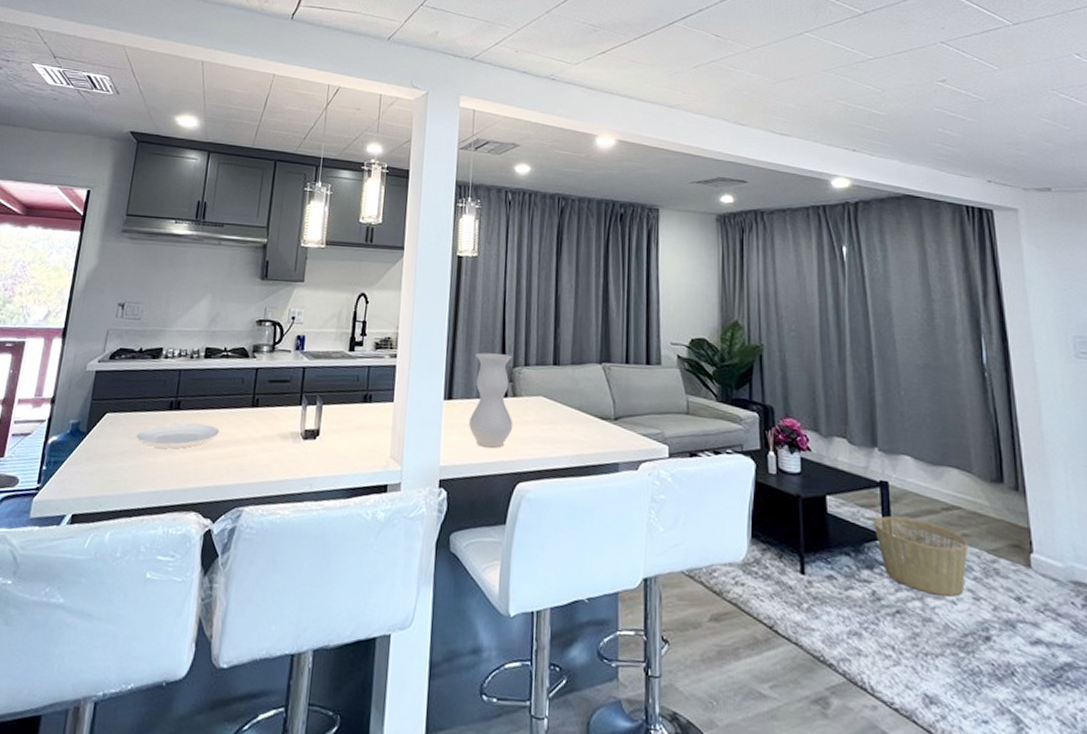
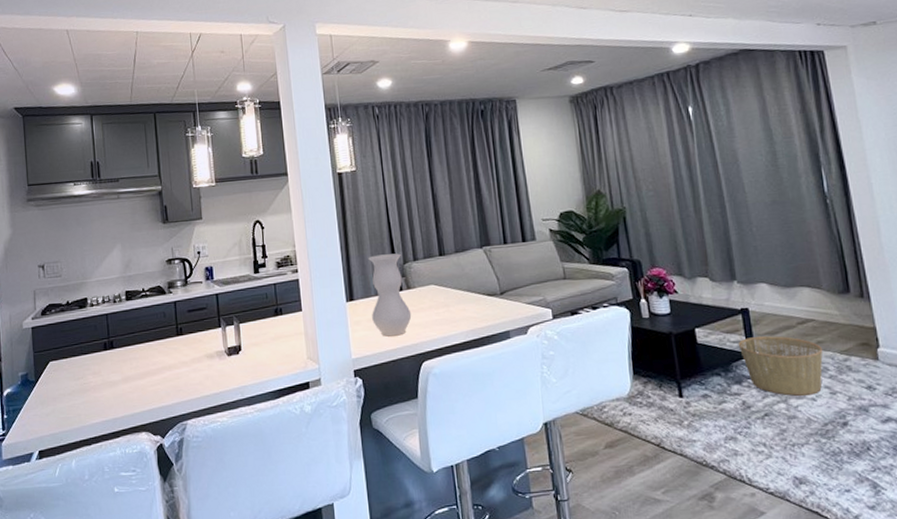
plate: present [136,423,219,449] -> none [81,357,153,384]

